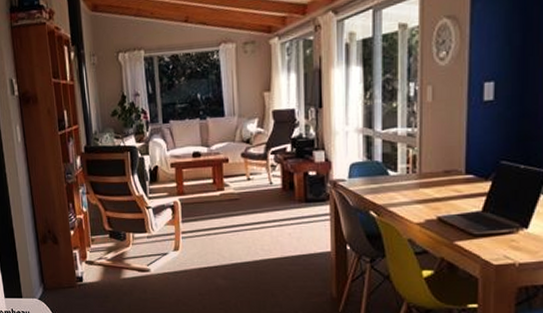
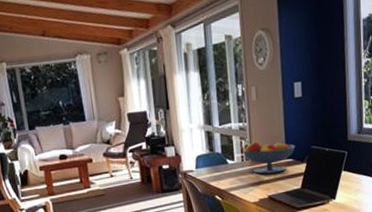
fruit bowl: none [408,151,479,191] -> present [242,141,295,174]

